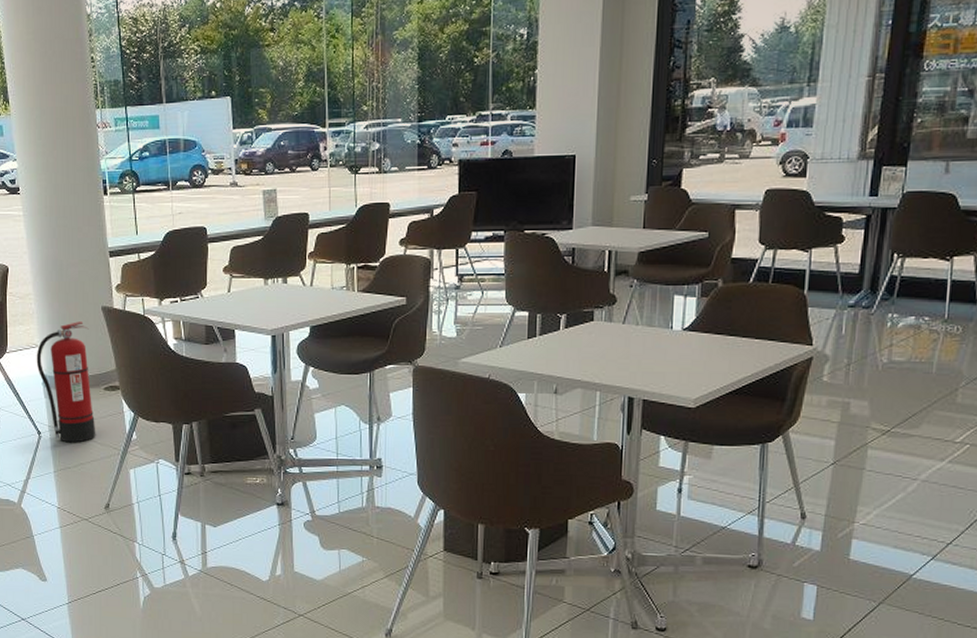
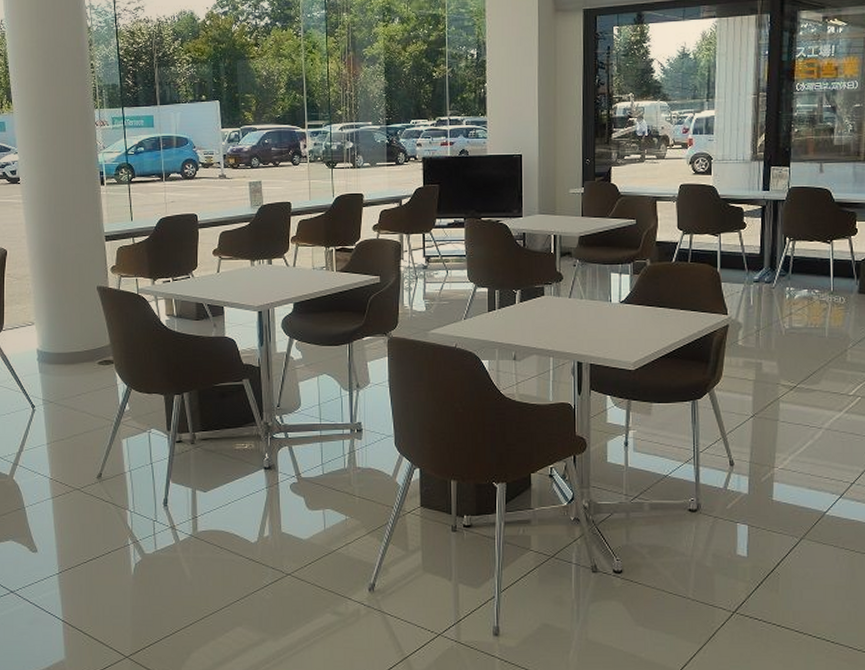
fire extinguisher: present [36,322,96,443] -> none [32,300,90,415]

